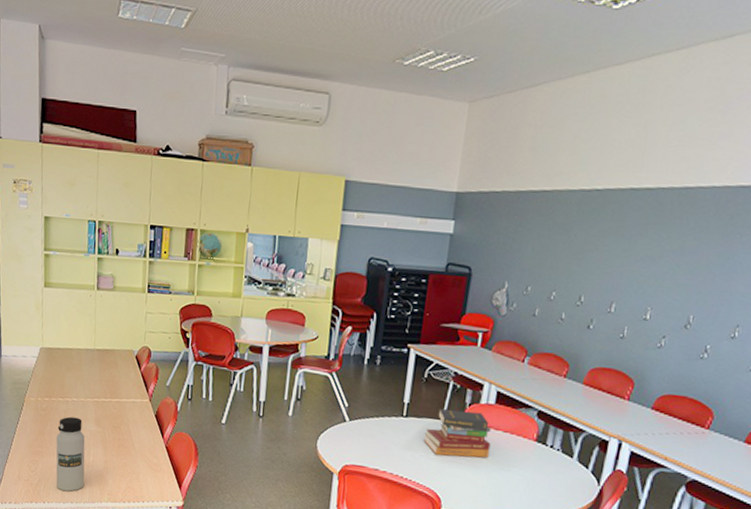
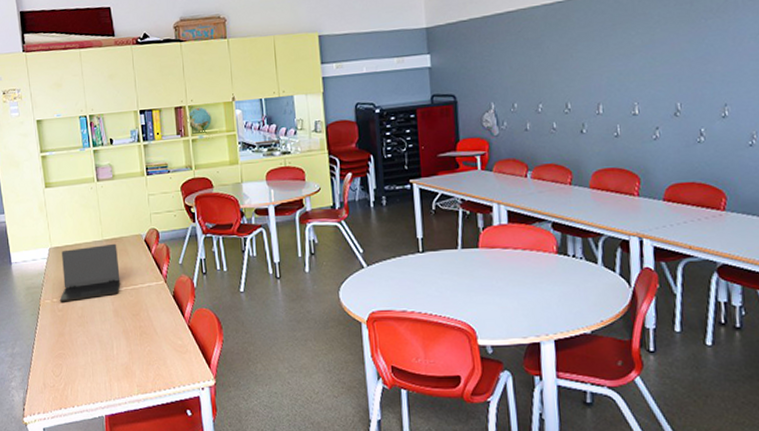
laptop: none [44,352,108,405] -> present [59,243,121,302]
water bottle: present [56,416,85,492] -> none [76,312,112,391]
books: present [423,408,491,458] -> none [444,235,514,286]

